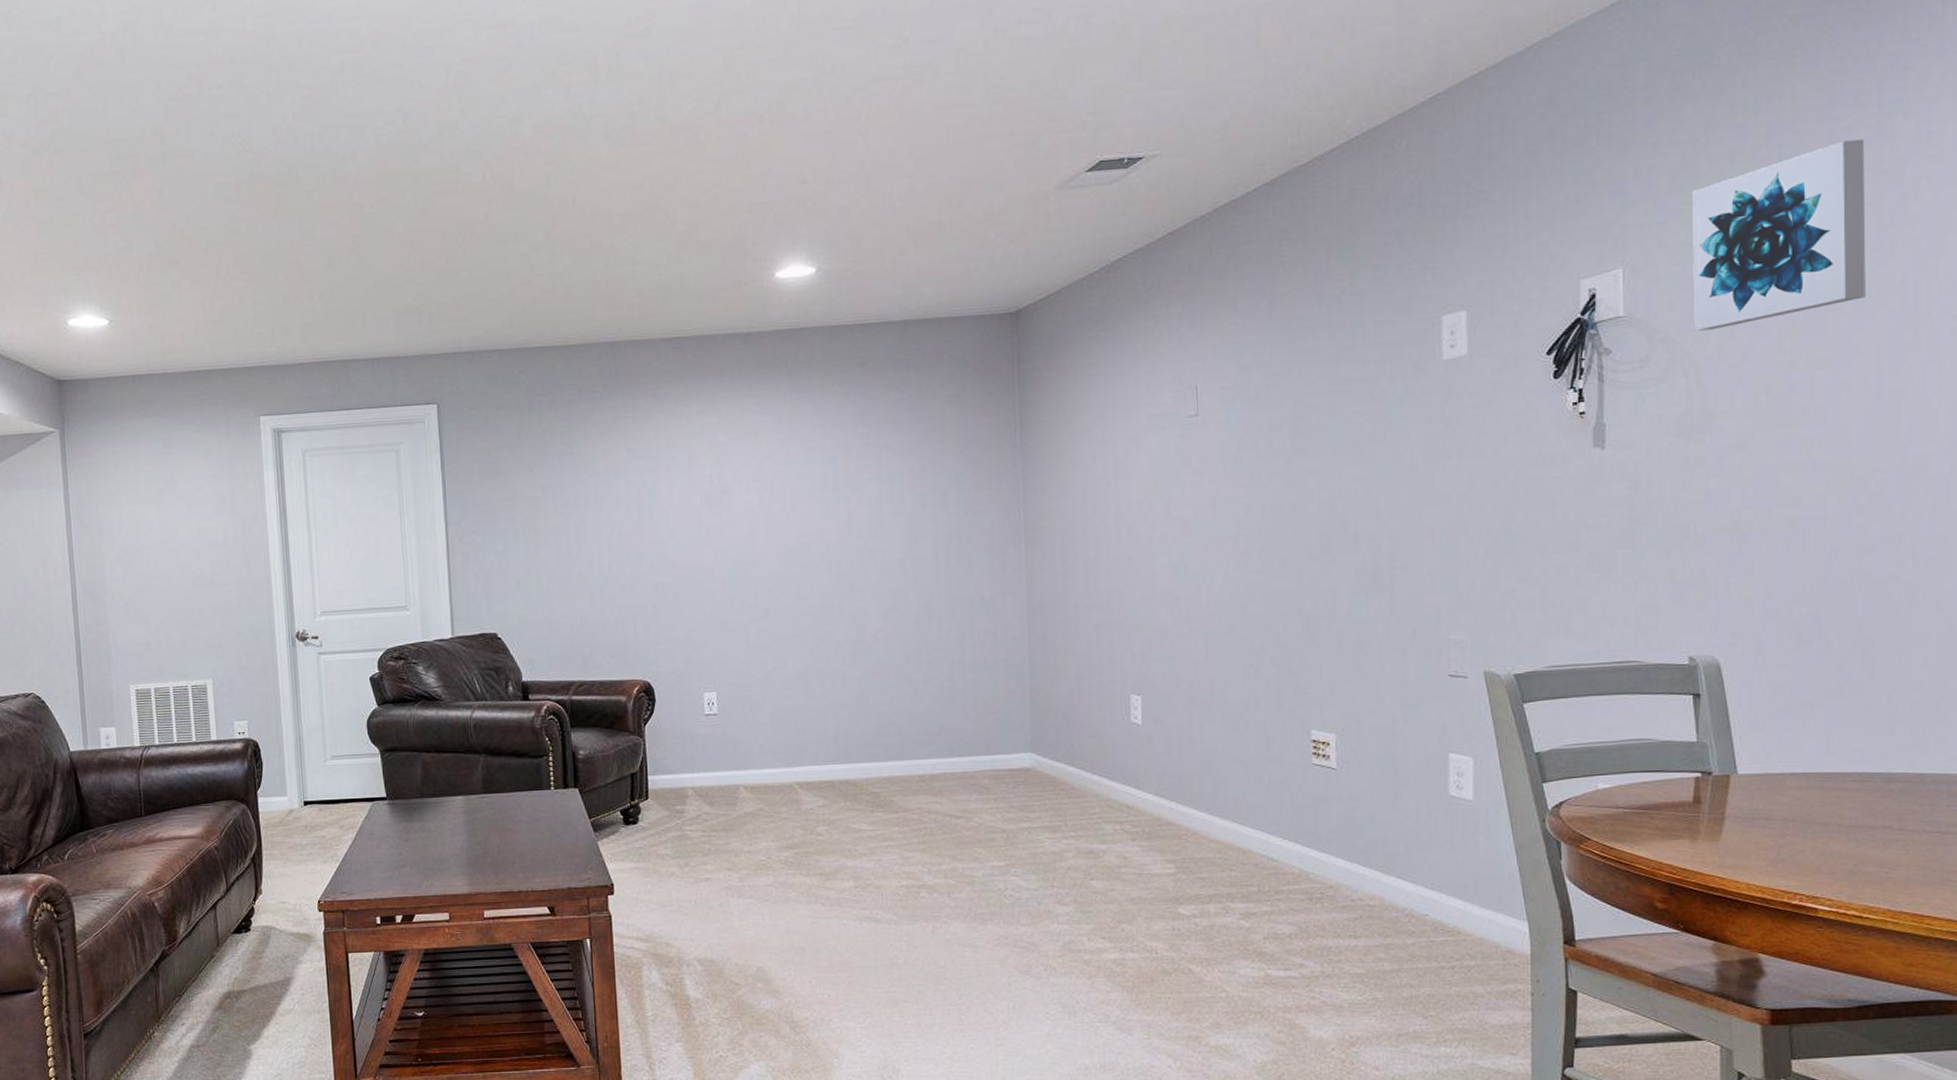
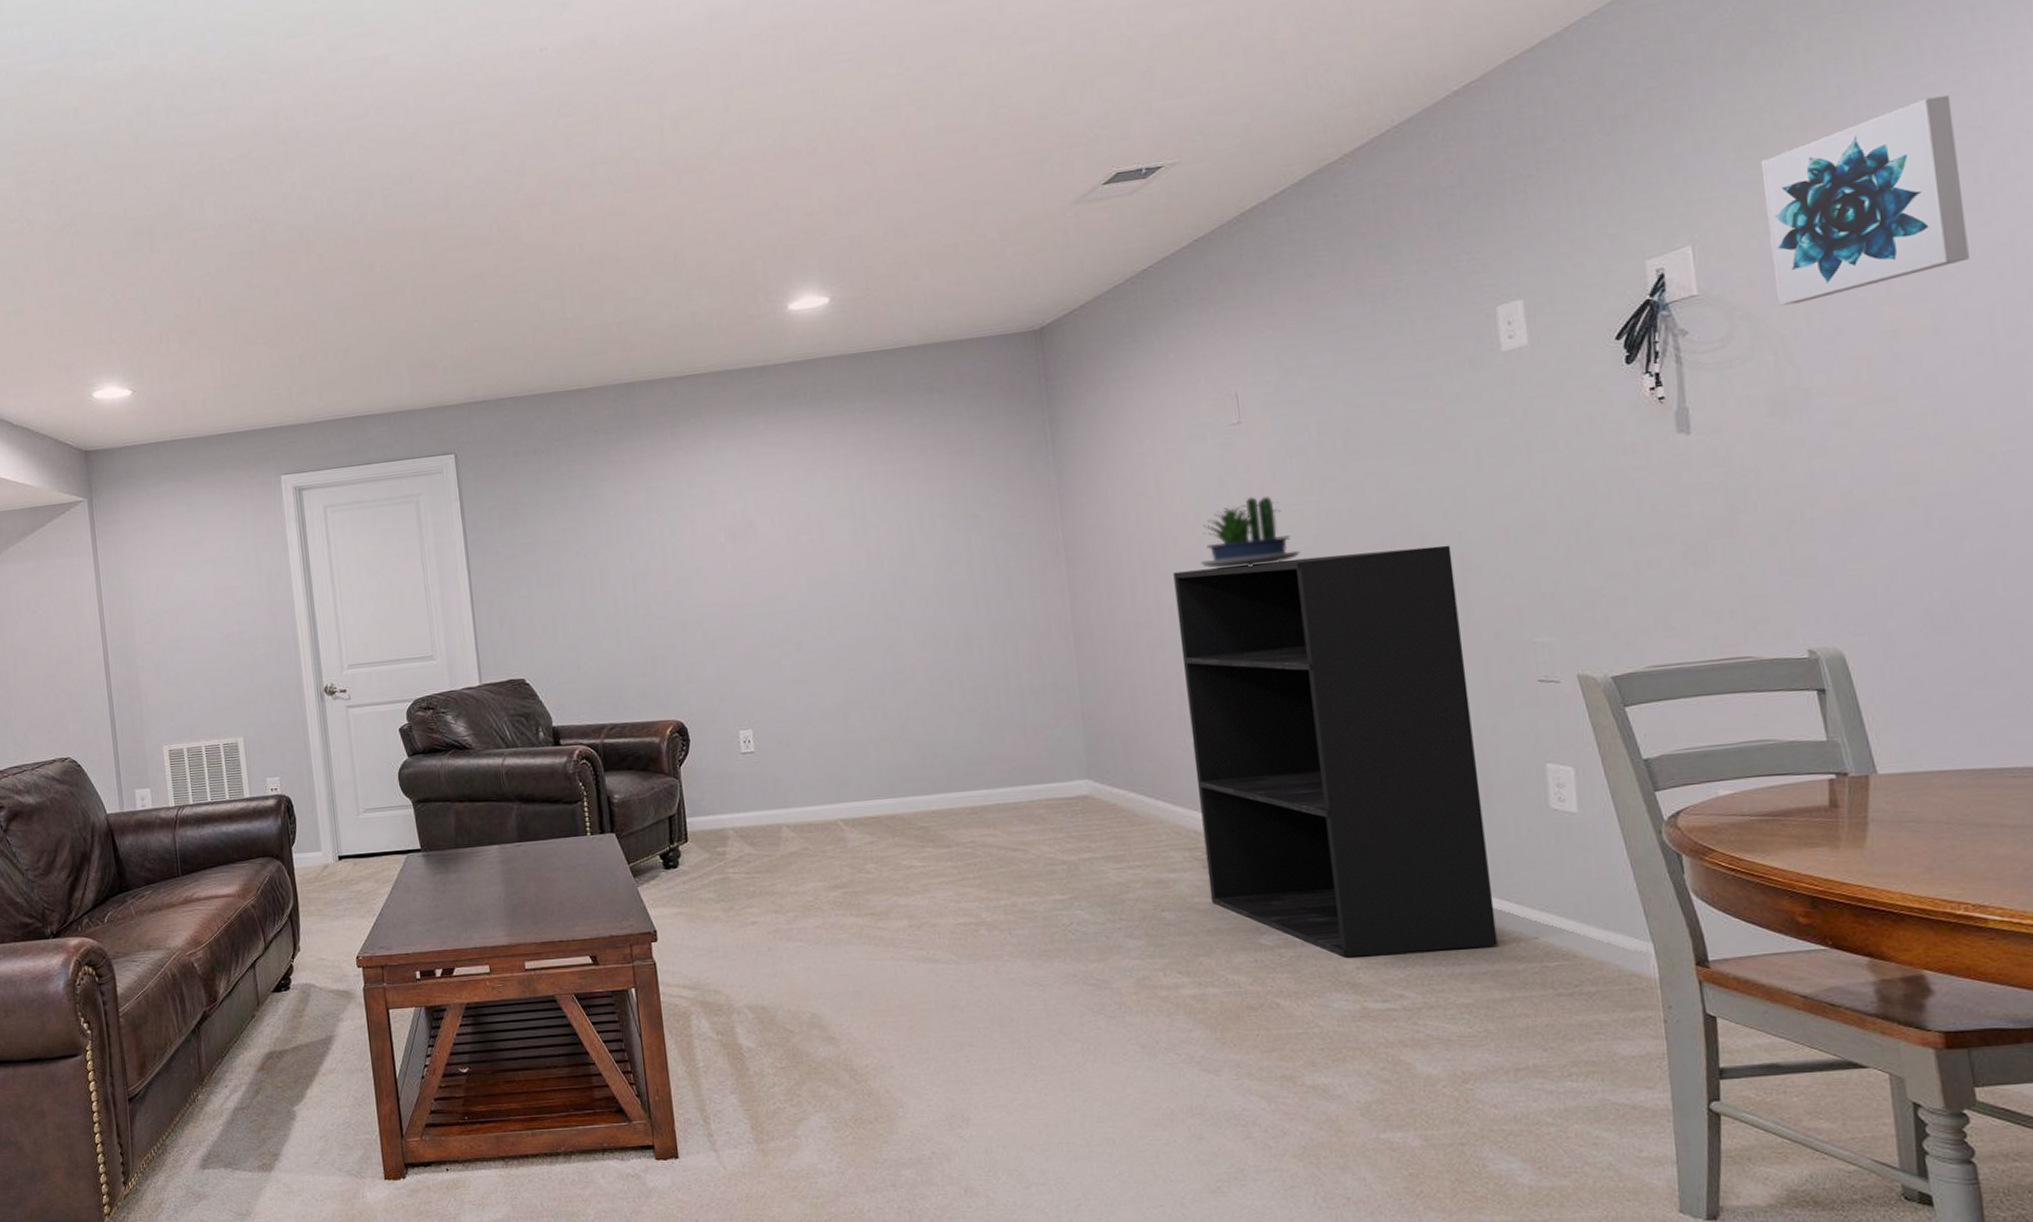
bookshelf: none [1125,543,1392,928] -> present [1173,545,1498,958]
potted plant: none [1151,488,1244,555] -> present [1201,497,1301,568]

